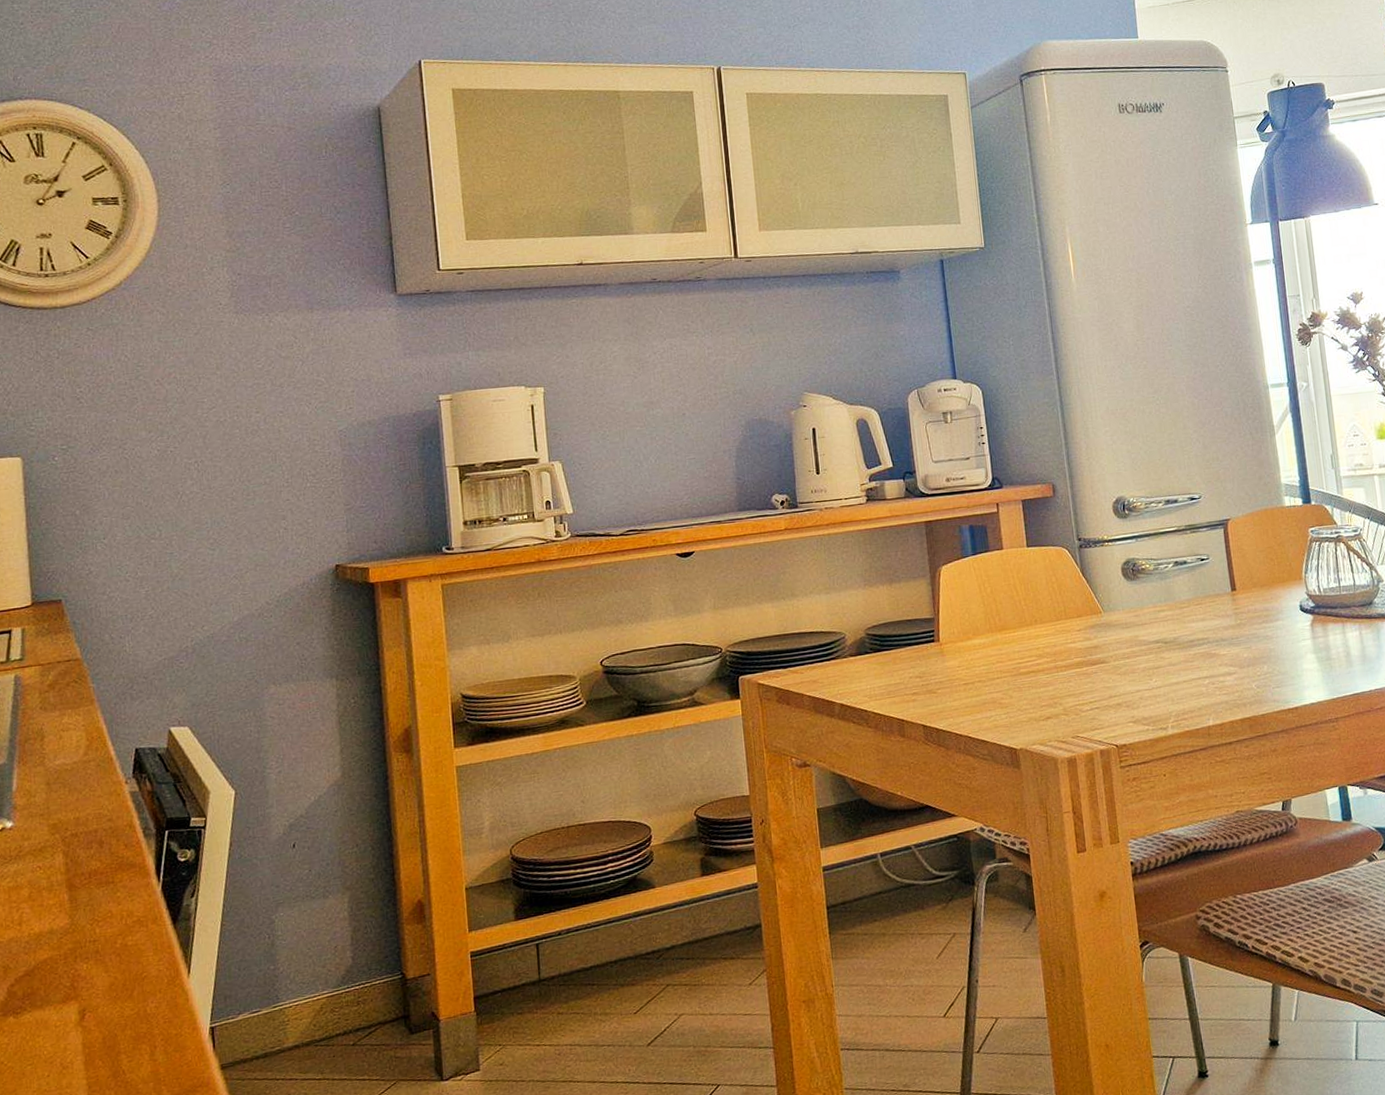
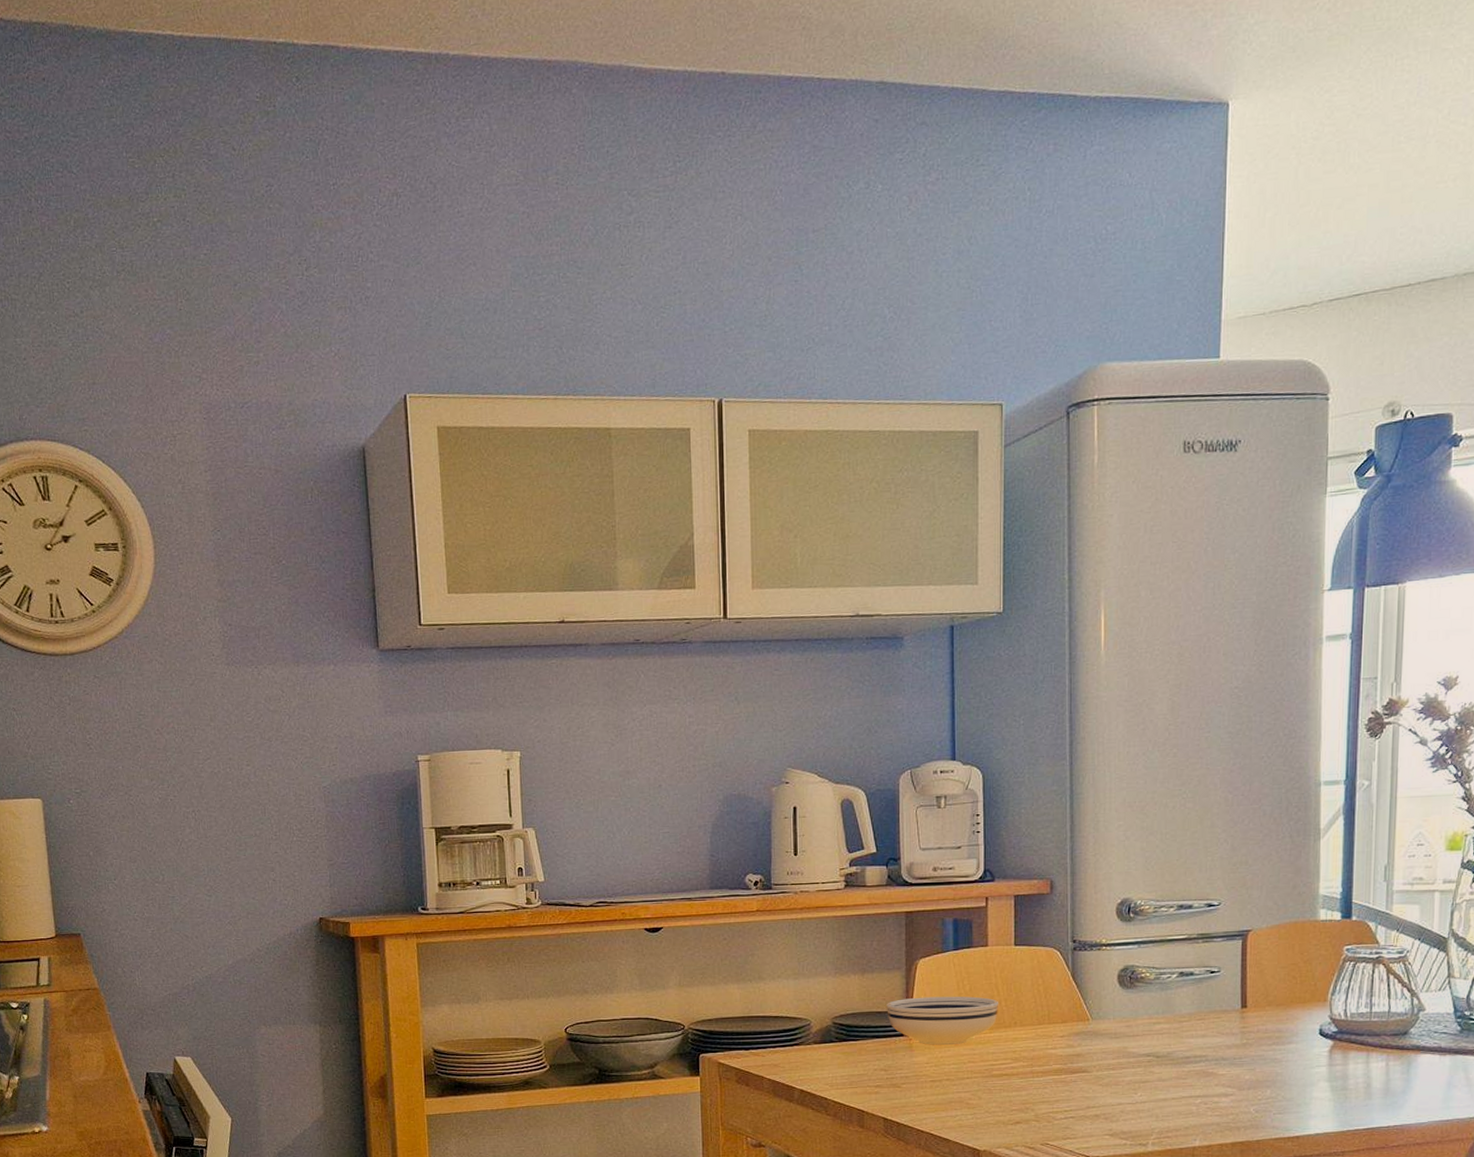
bowl: none [915,598,1020,649] -> present [887,996,999,1045]

